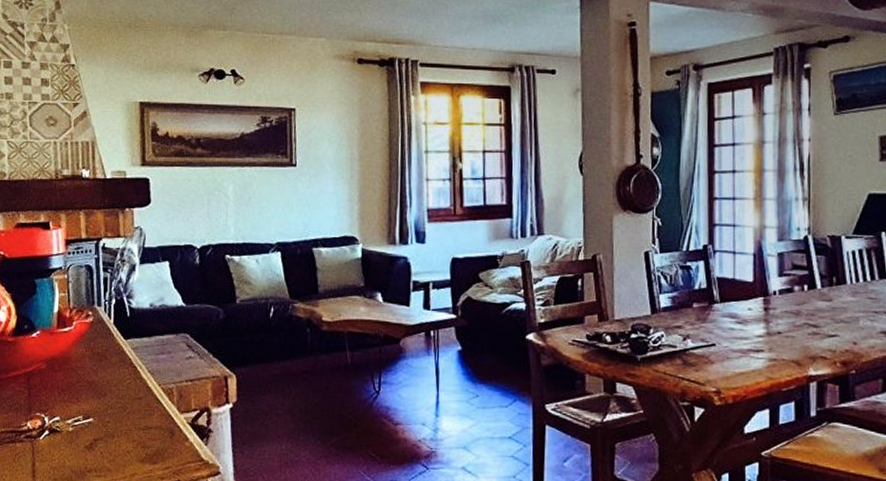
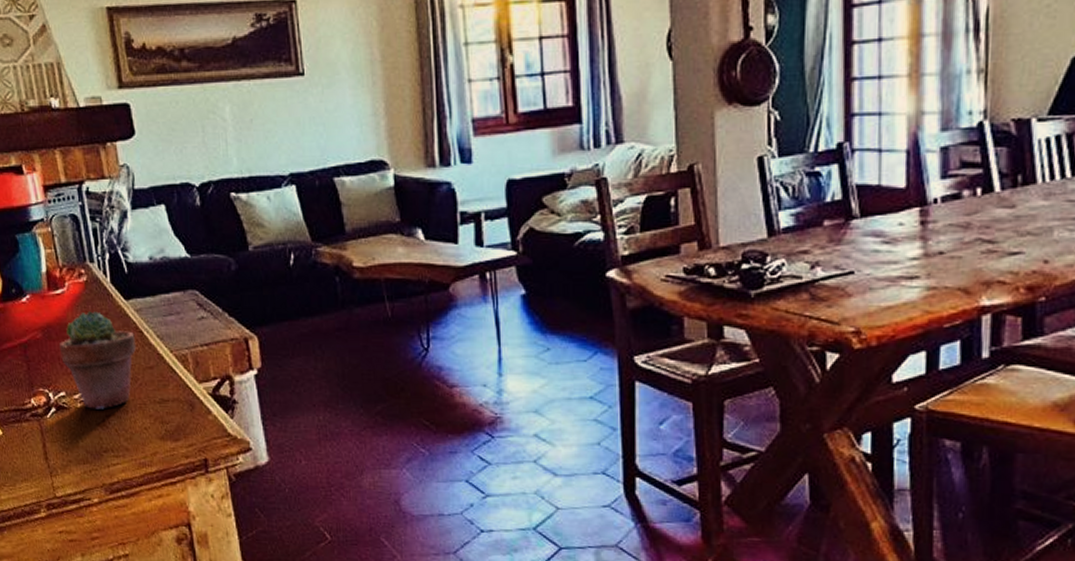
potted succulent: none [59,347,129,434] -> present [59,311,136,409]

